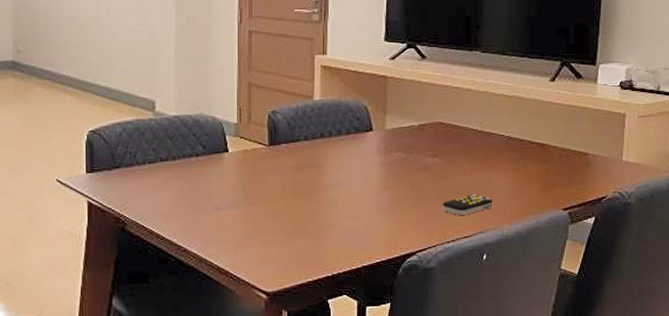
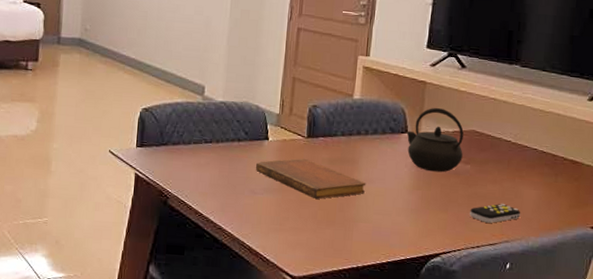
notebook: none [217,168,335,209] -> present [255,158,366,199]
kettle: none [371,101,430,169] -> present [406,107,464,173]

